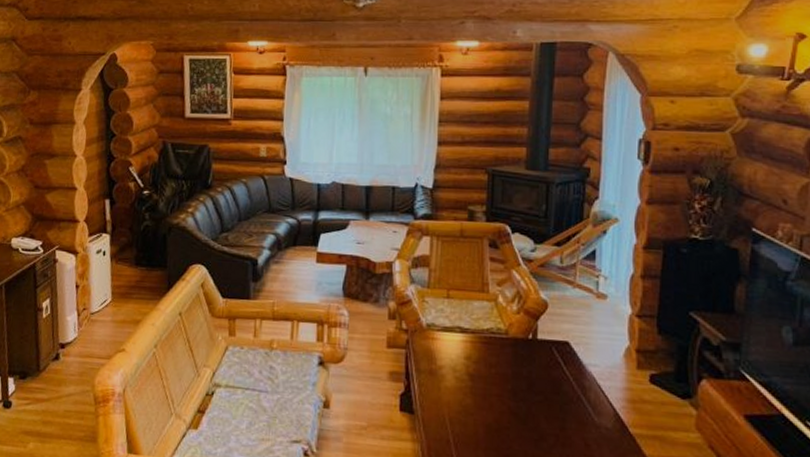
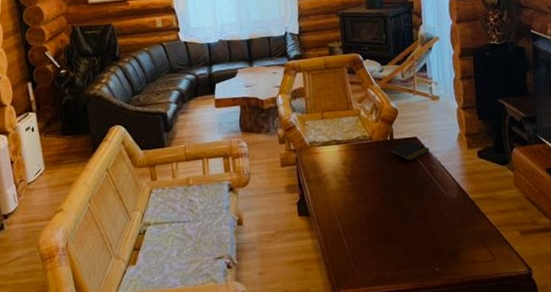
notepad: none [528,344,584,370] -> present [389,140,430,161]

